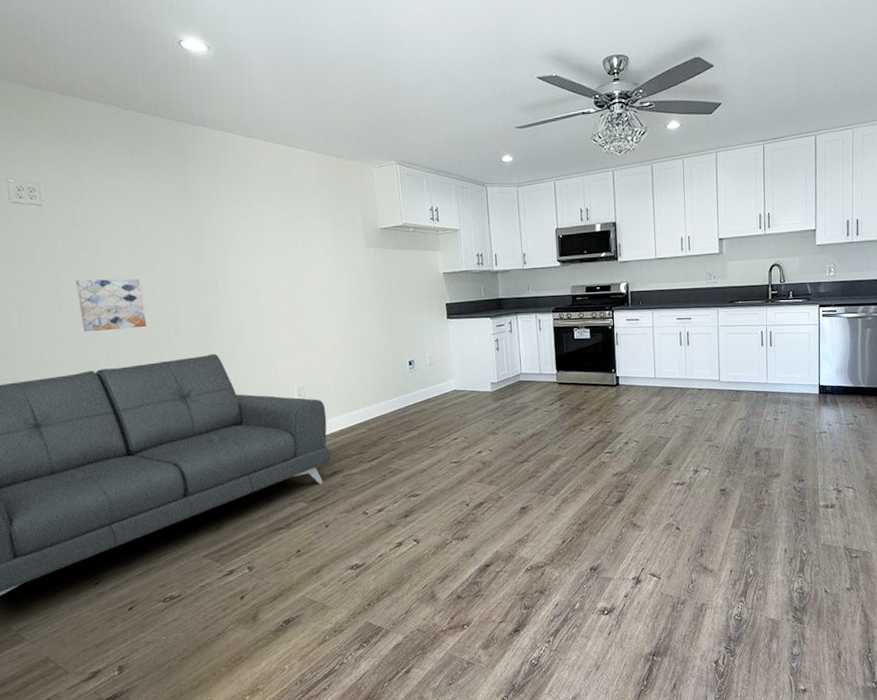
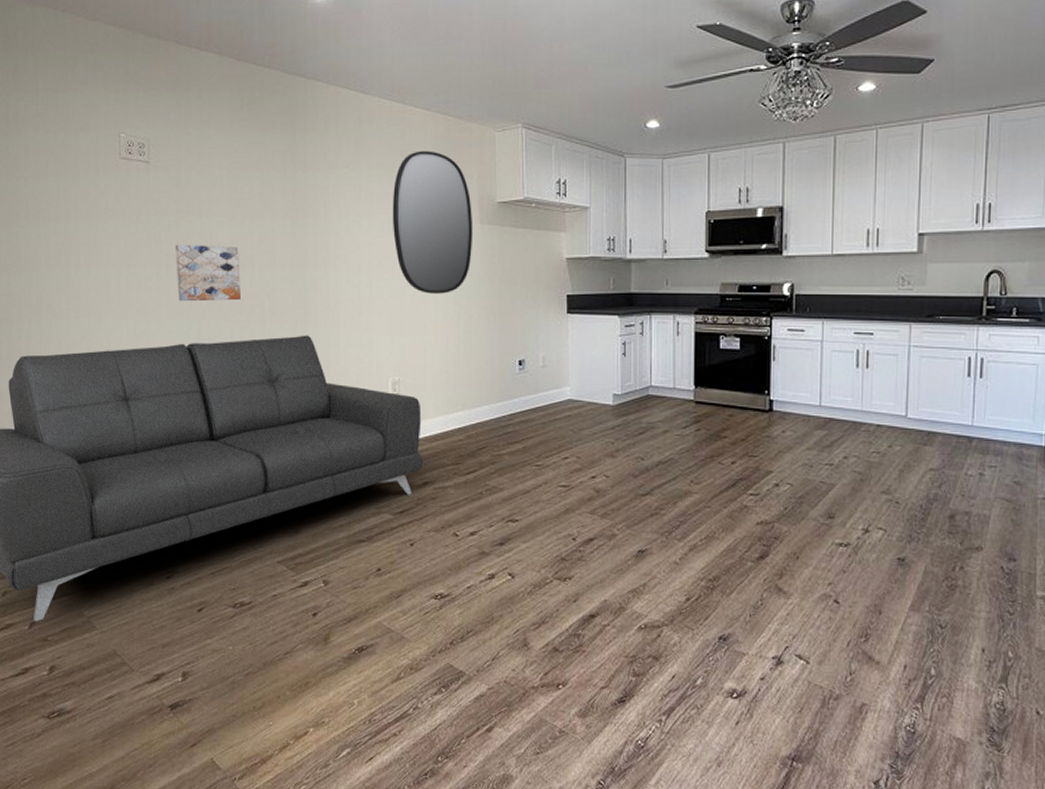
home mirror: none [284,186,361,310] -> present [392,150,474,294]

